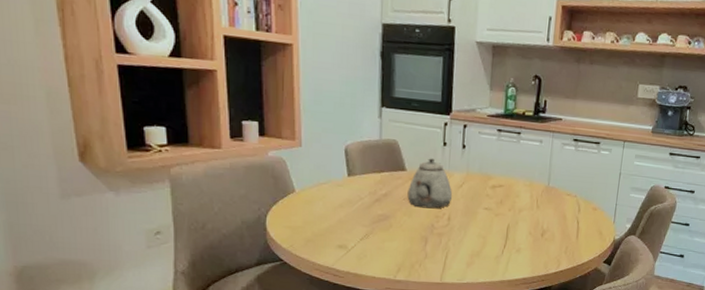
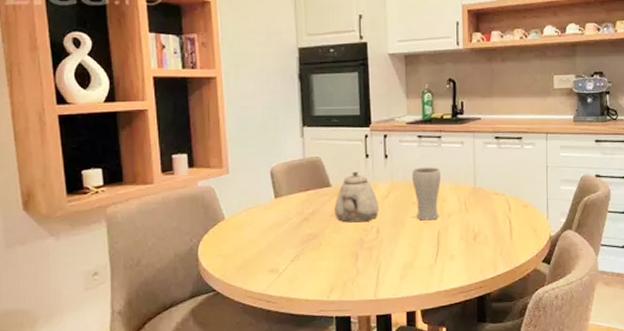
drinking glass: none [488,161,517,214] -> present [412,167,441,221]

